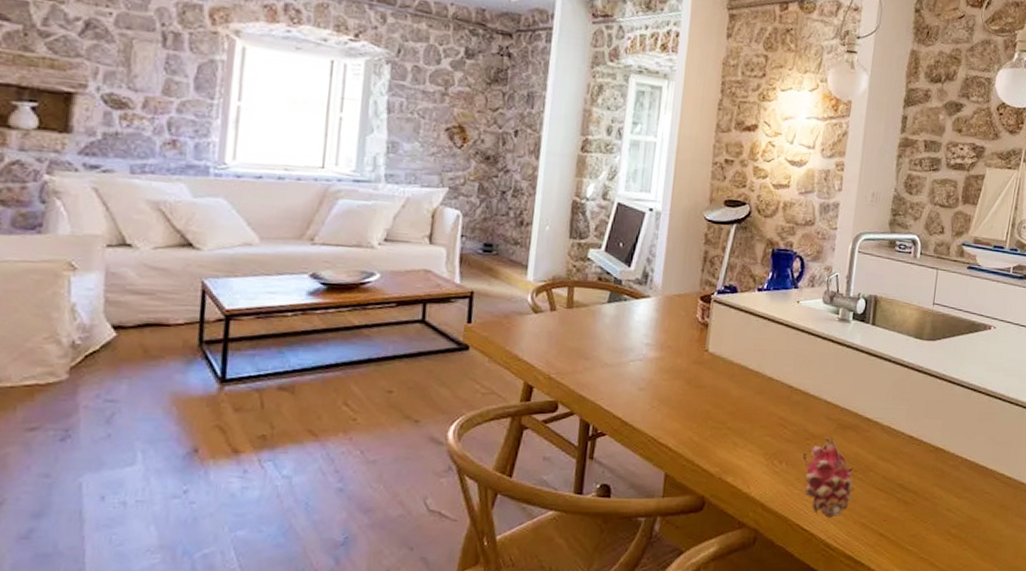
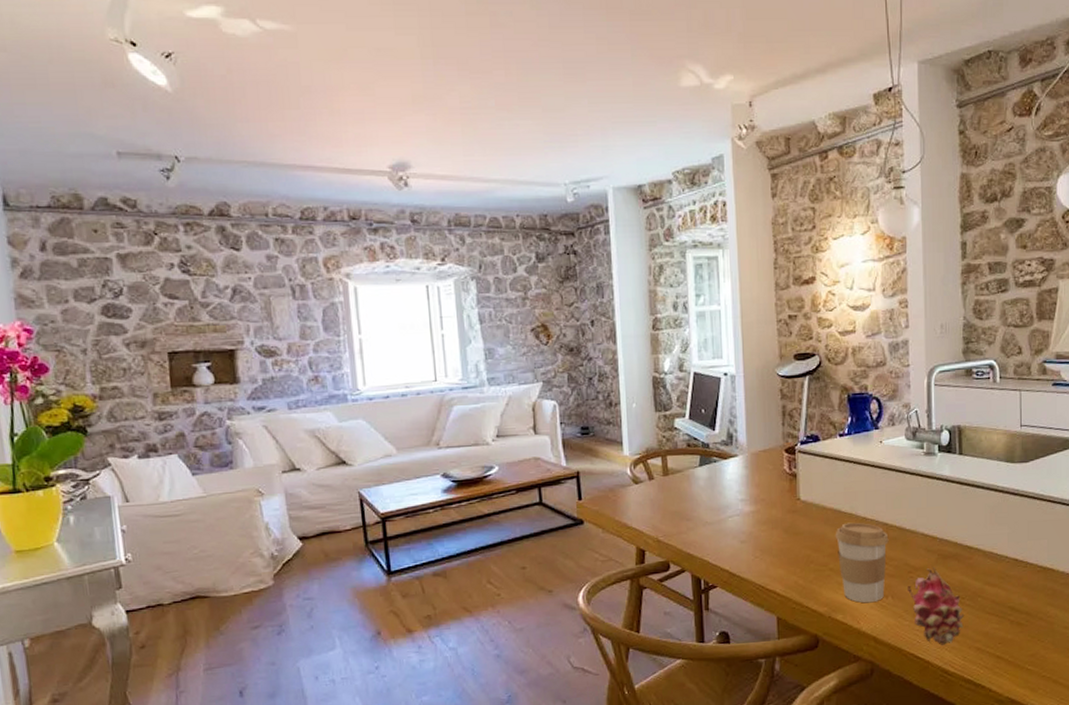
coffee cup: none [737,381,792,467] -> present [835,522,889,603]

